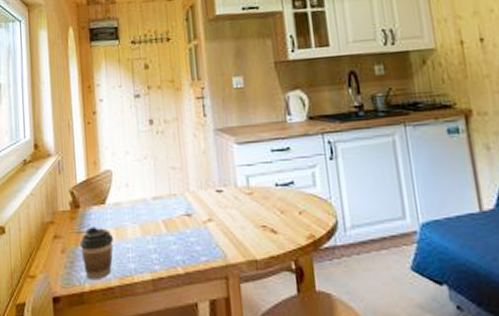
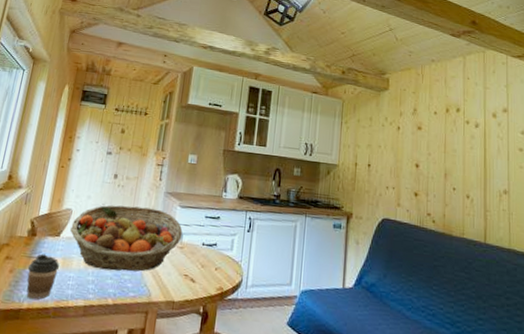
fruit basket: none [115,152,248,235] -> present [70,205,183,272]

